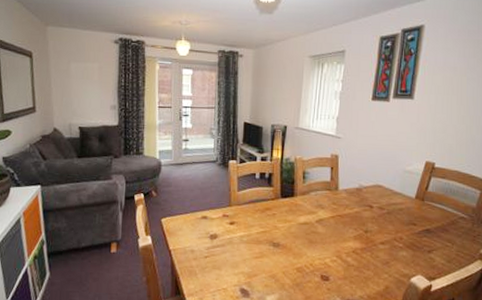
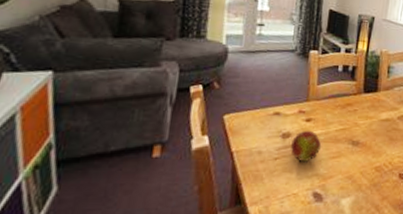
fruit: none [218,232,245,260] -> present [291,130,322,161]

